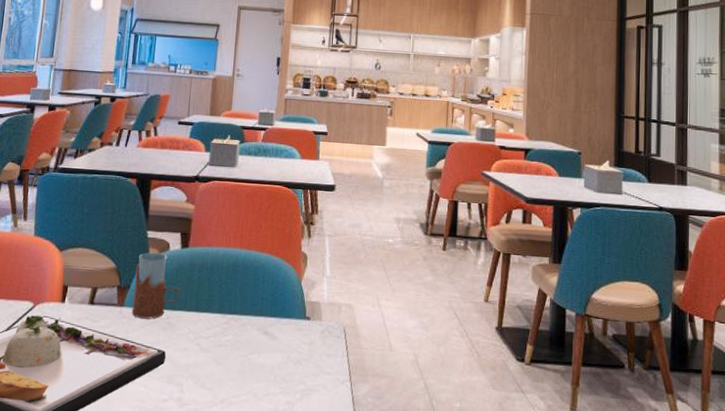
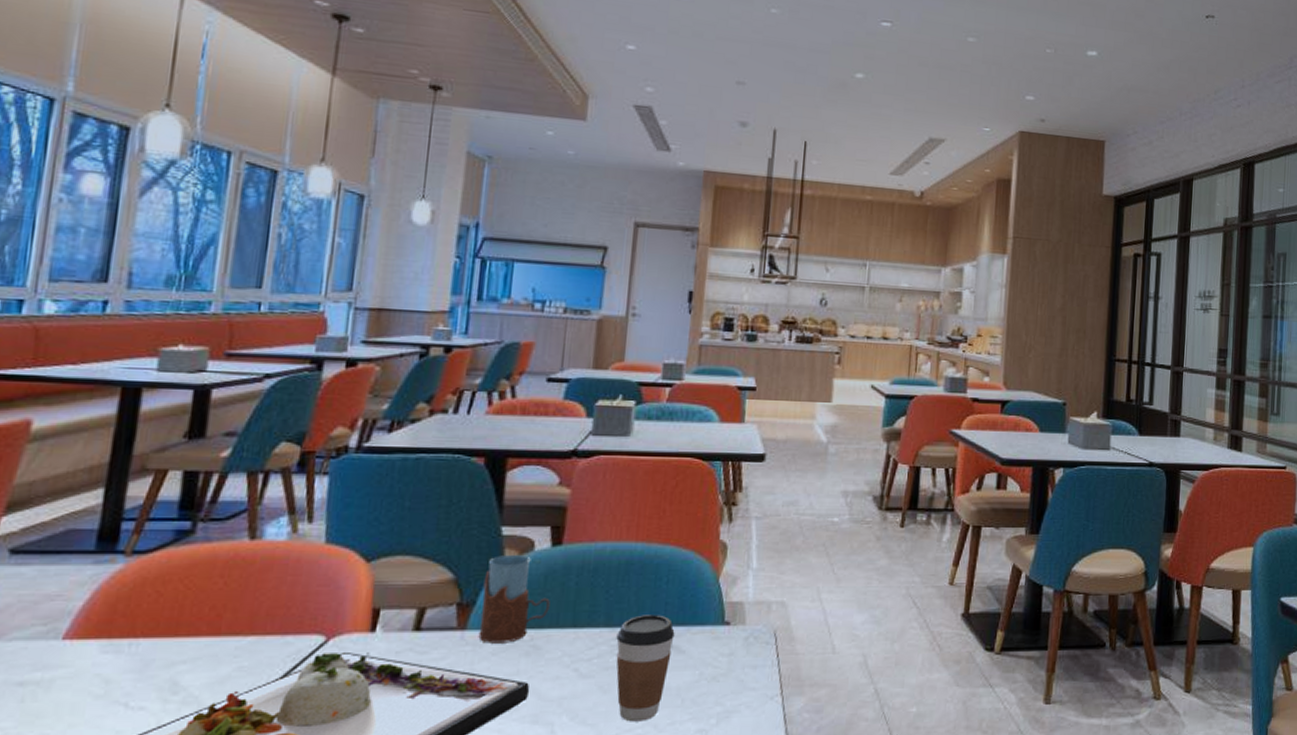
coffee cup: none [226,306,269,391] -> present [616,615,675,722]

